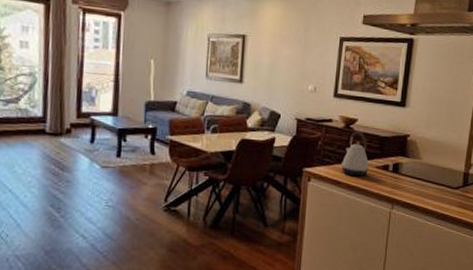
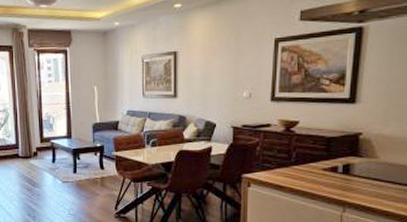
kettle: present [341,131,370,177] -> none [283,133,315,180]

